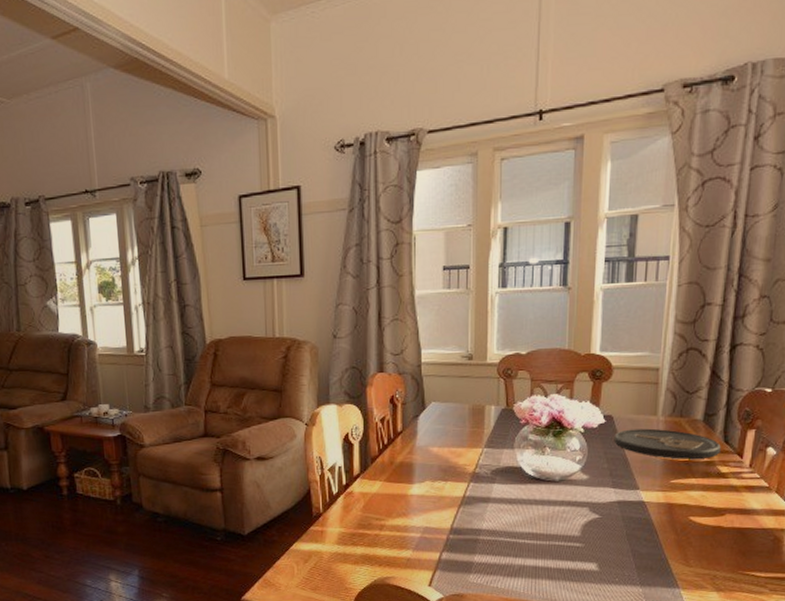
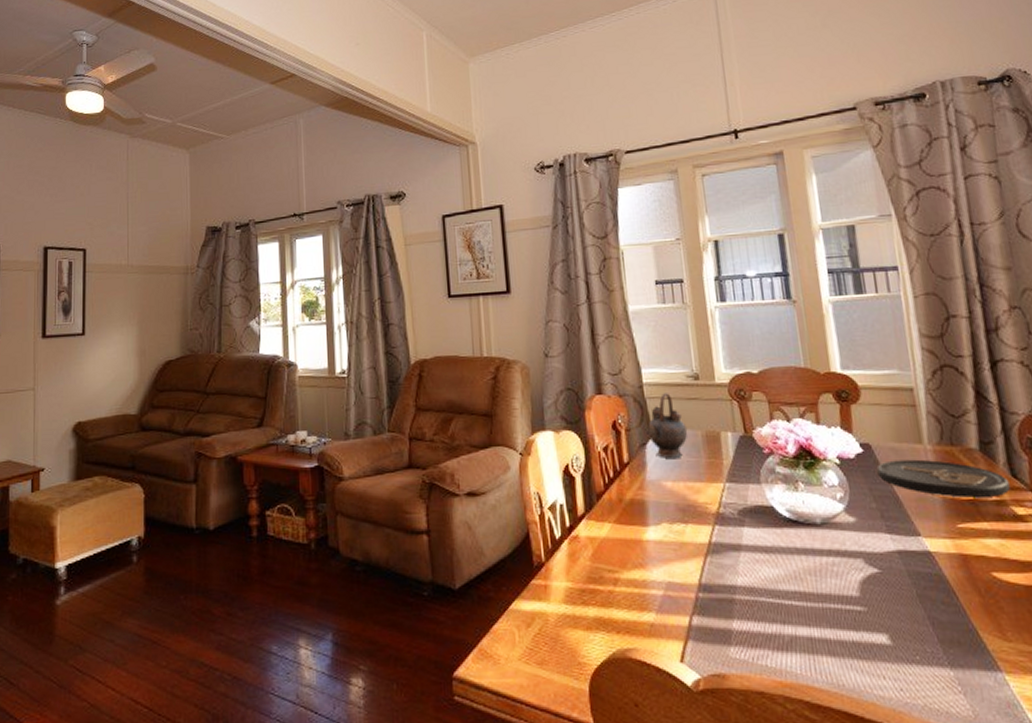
teapot: none [420,371,457,428] -> present [647,393,688,458]

